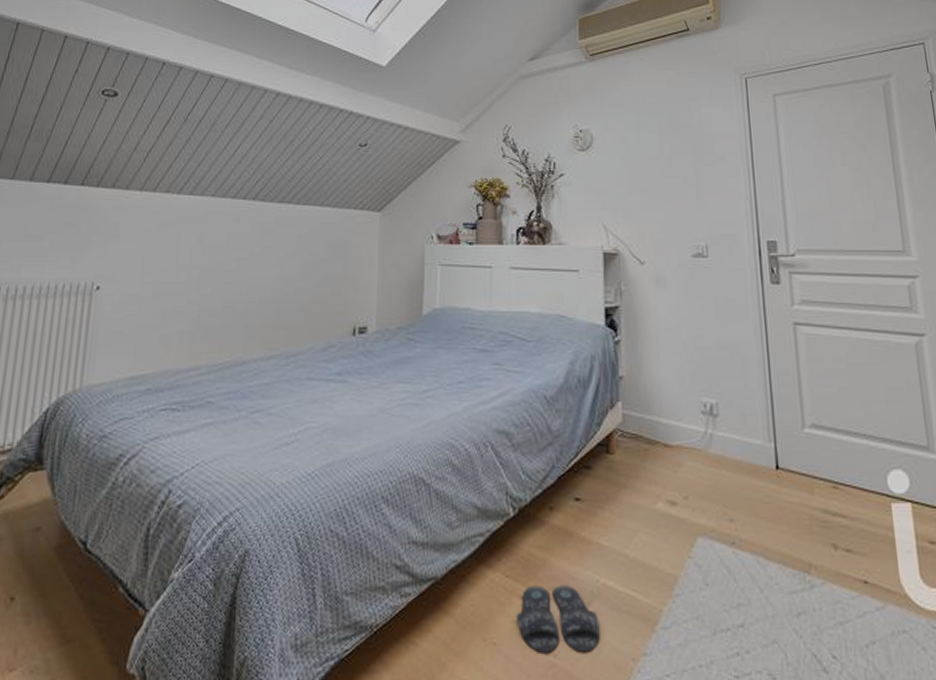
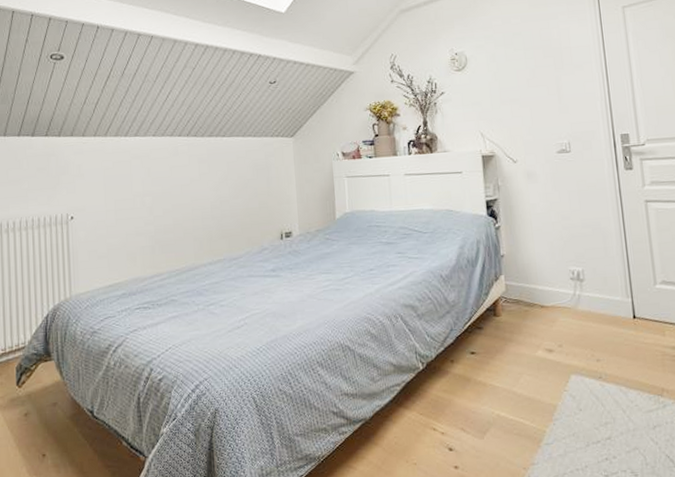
slippers: present [517,585,600,655] -> none [431,417,497,469]

